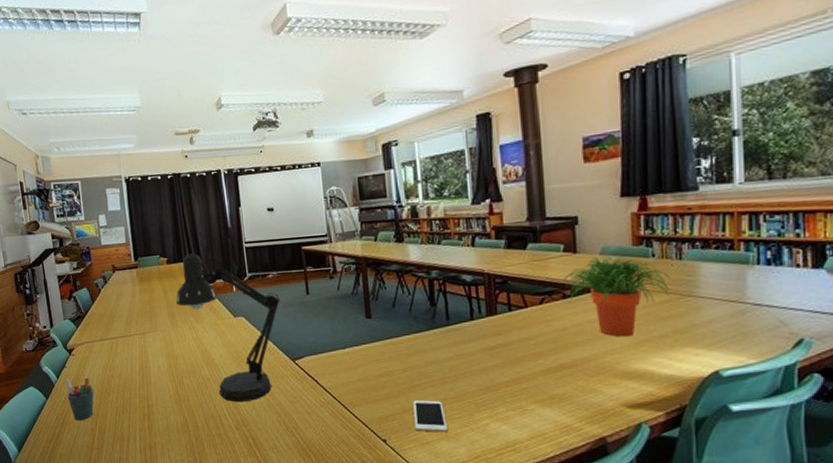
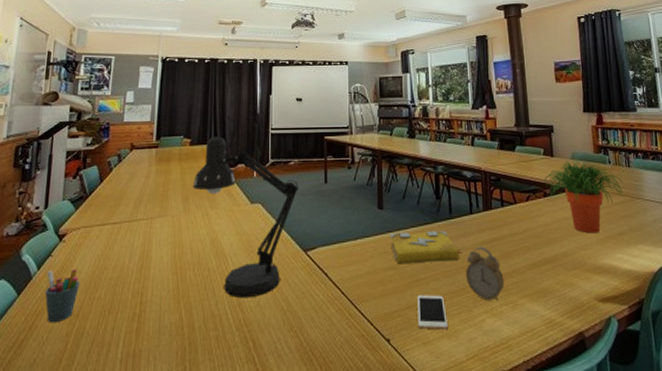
spell book: none [381,338,463,372] -> present [390,231,463,265]
alarm clock: none [466,352,512,406] -> present [465,246,505,301]

